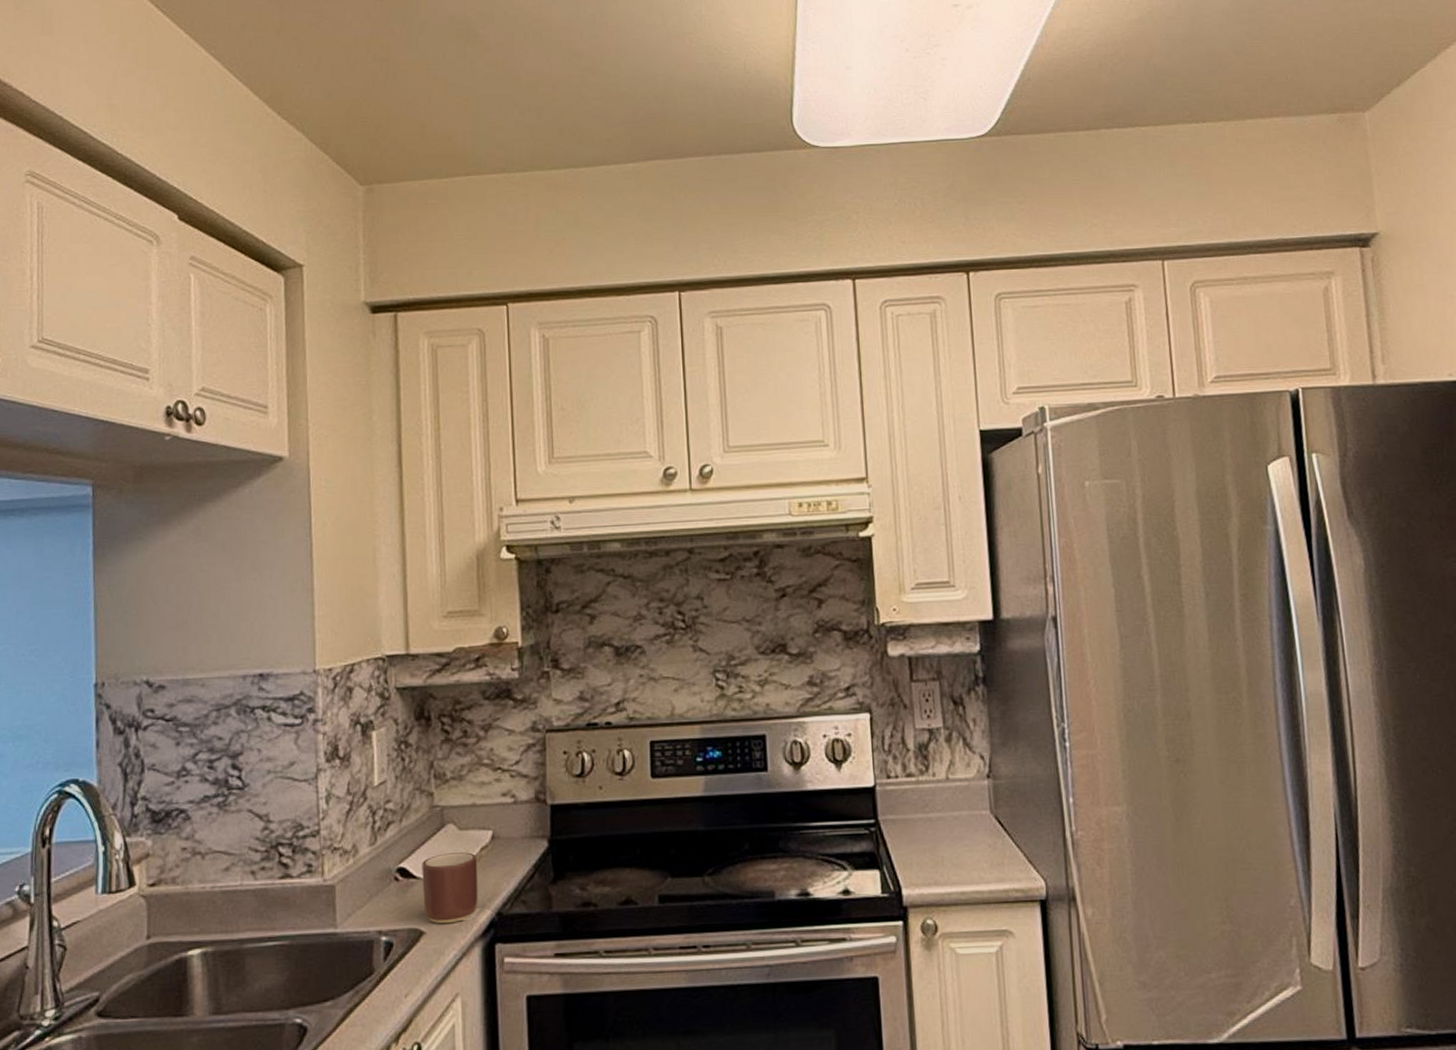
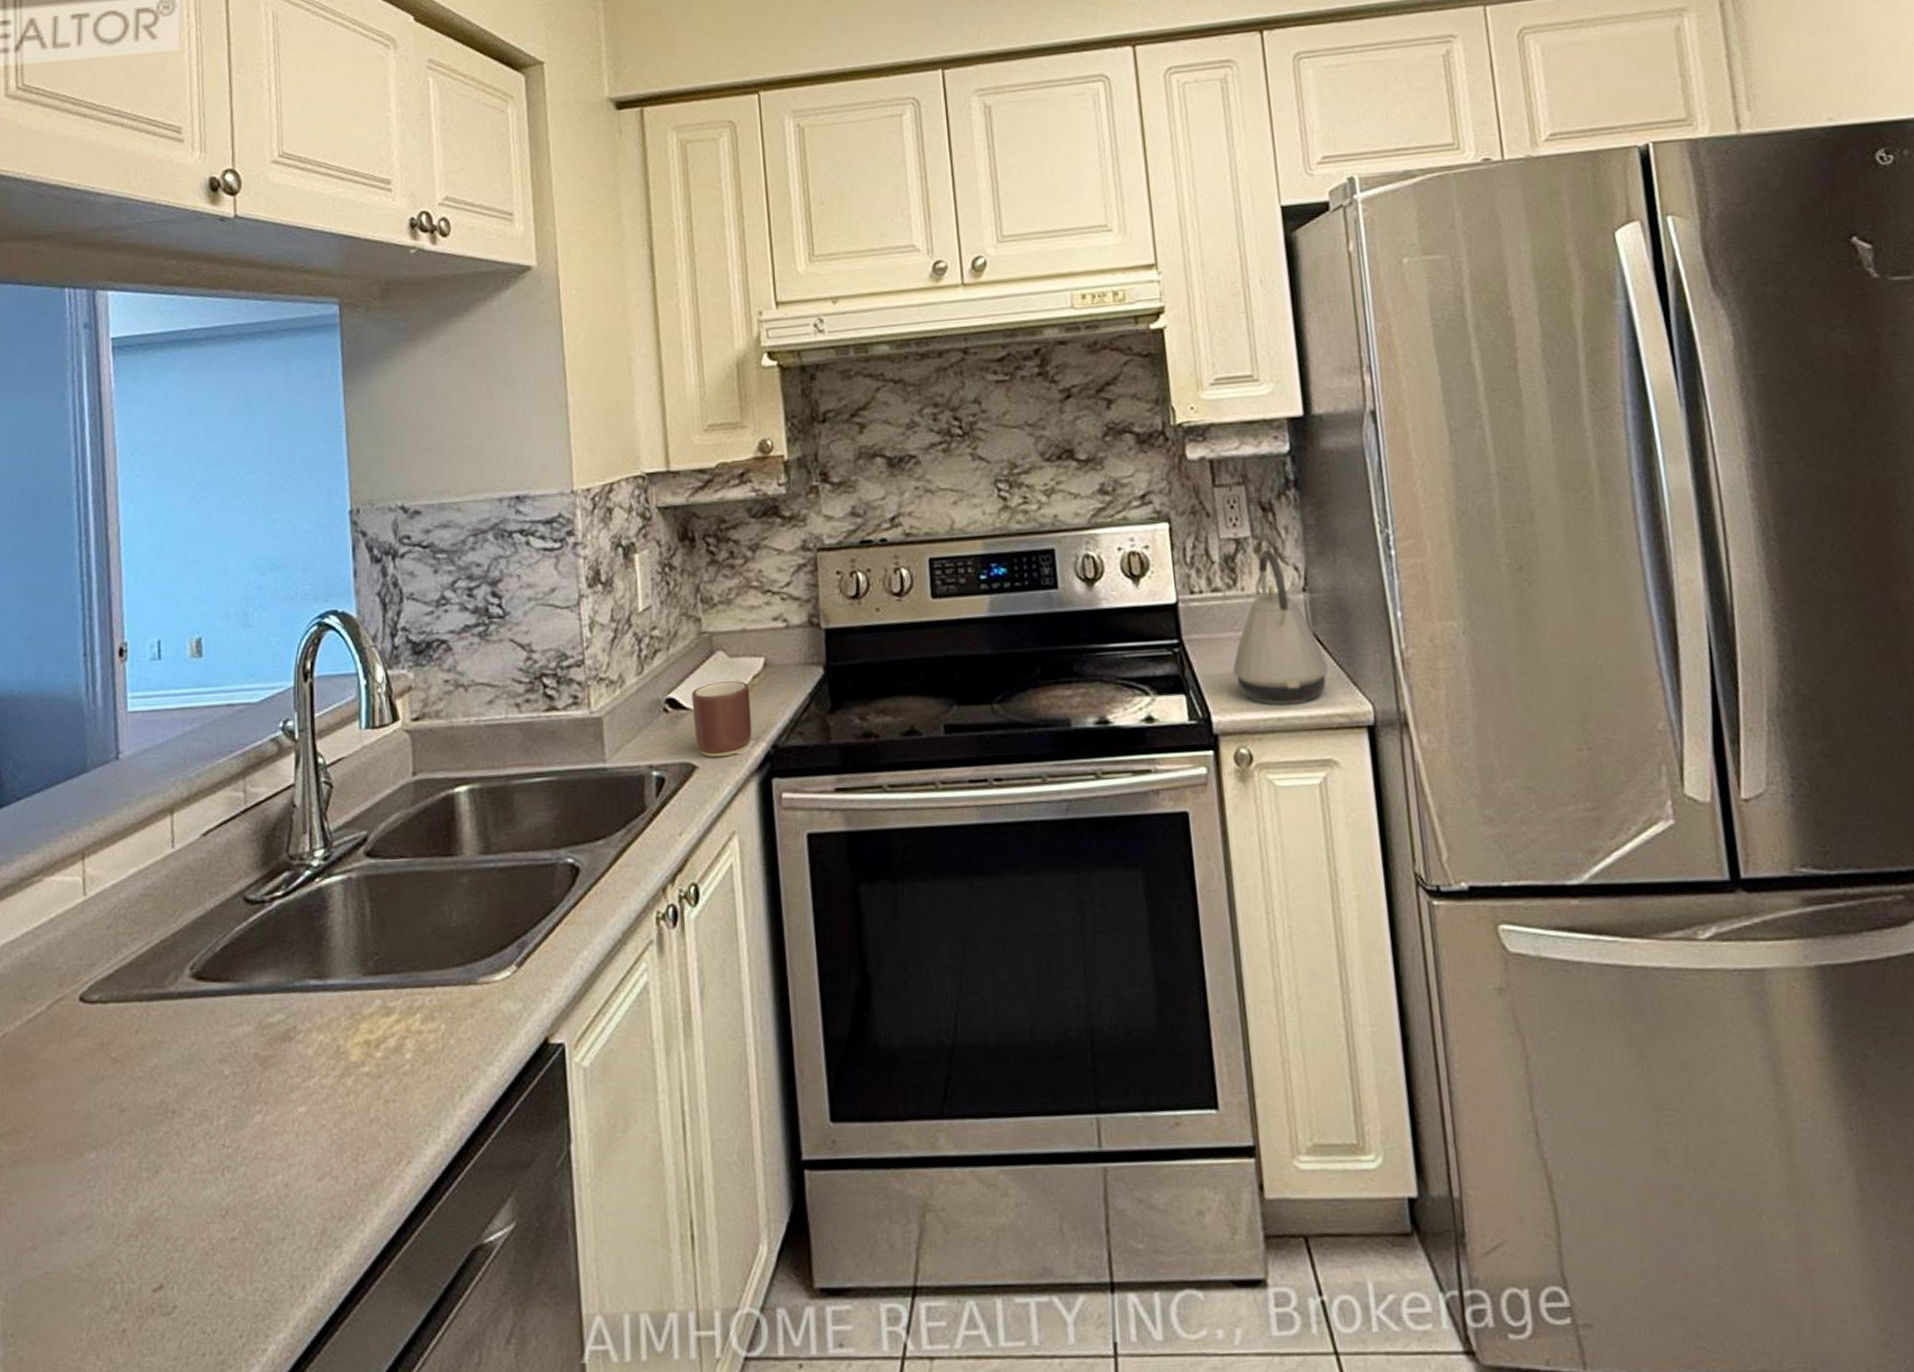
kettle: none [922,739,1007,880] -> present [1232,549,1329,705]

